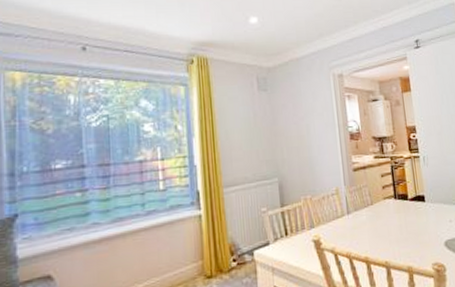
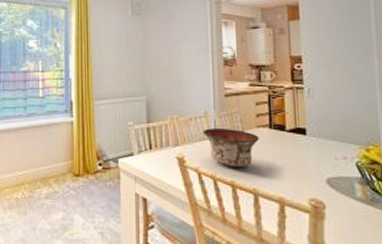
bowl: none [336,203,387,243] -> present [203,127,259,167]

